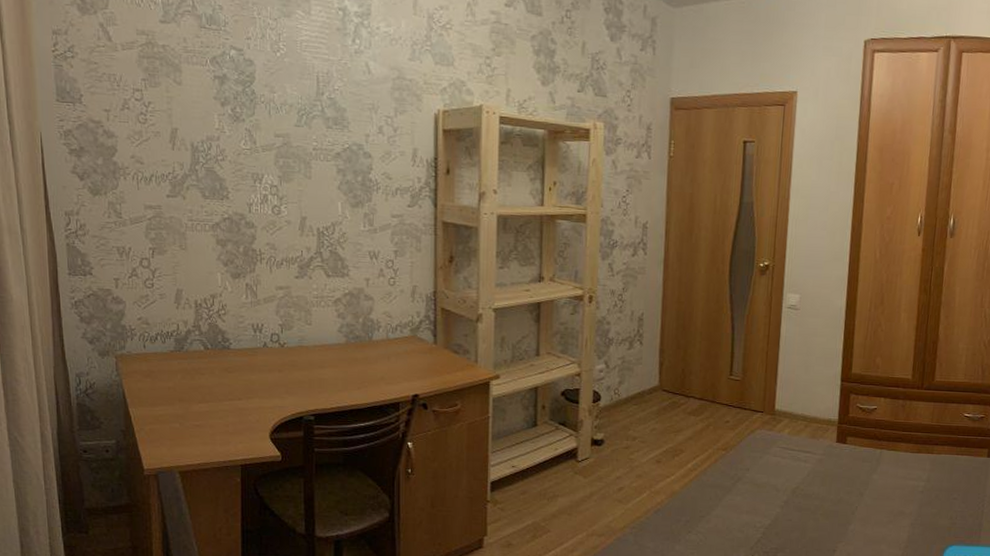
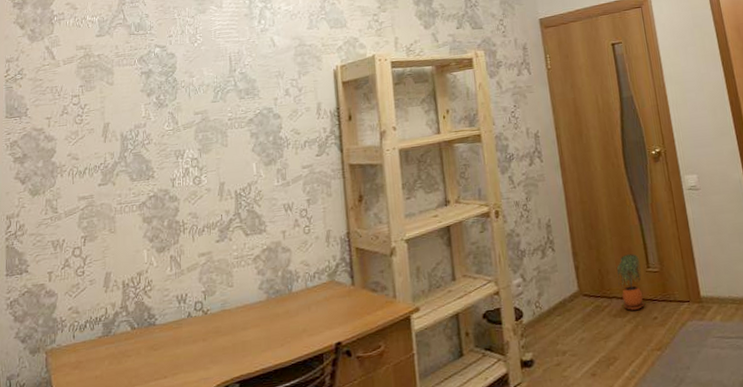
potted plant: none [698,359,724,411] -> present [616,254,644,310]

